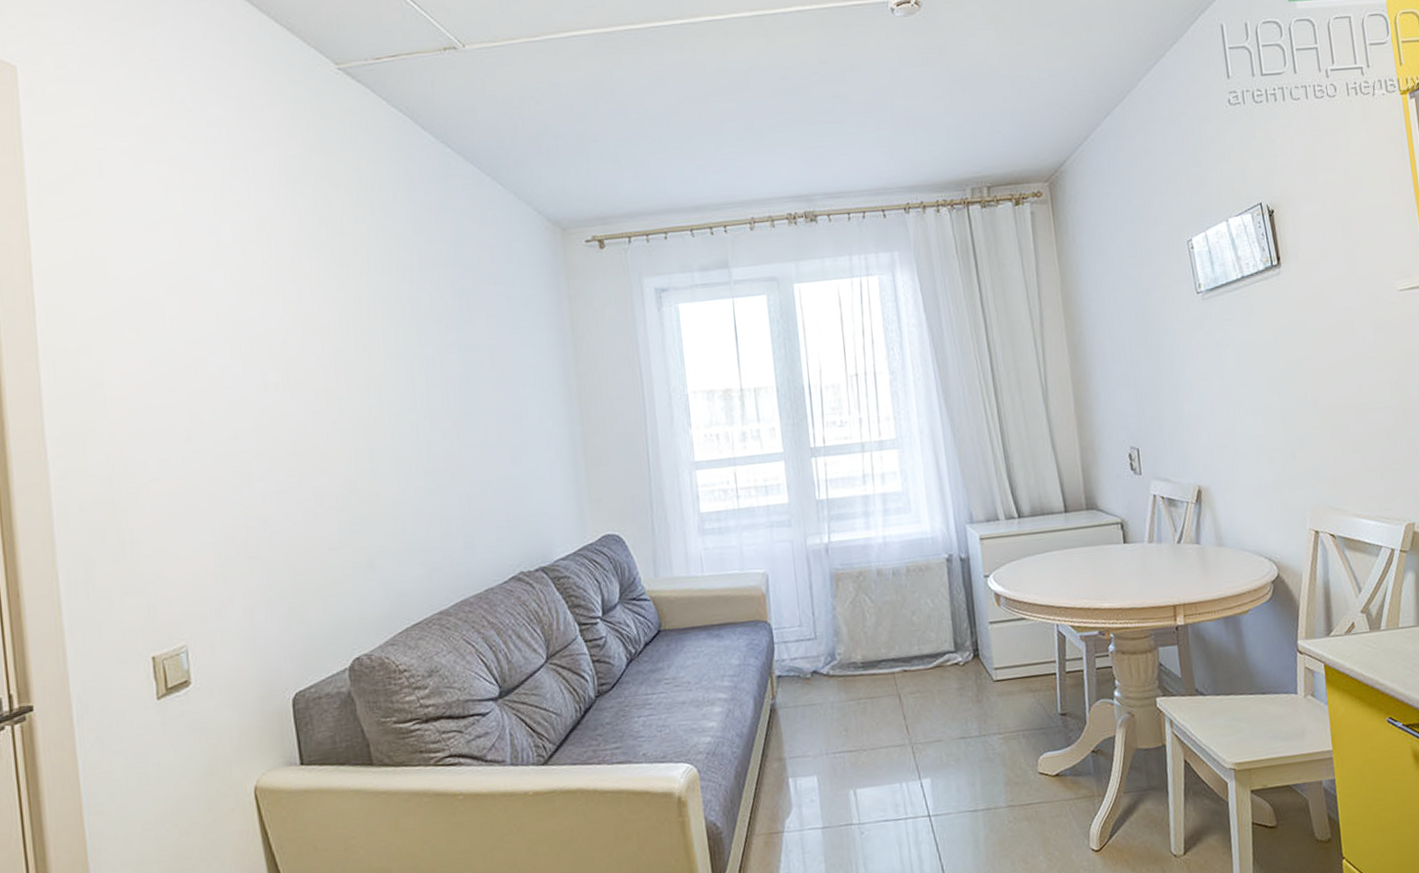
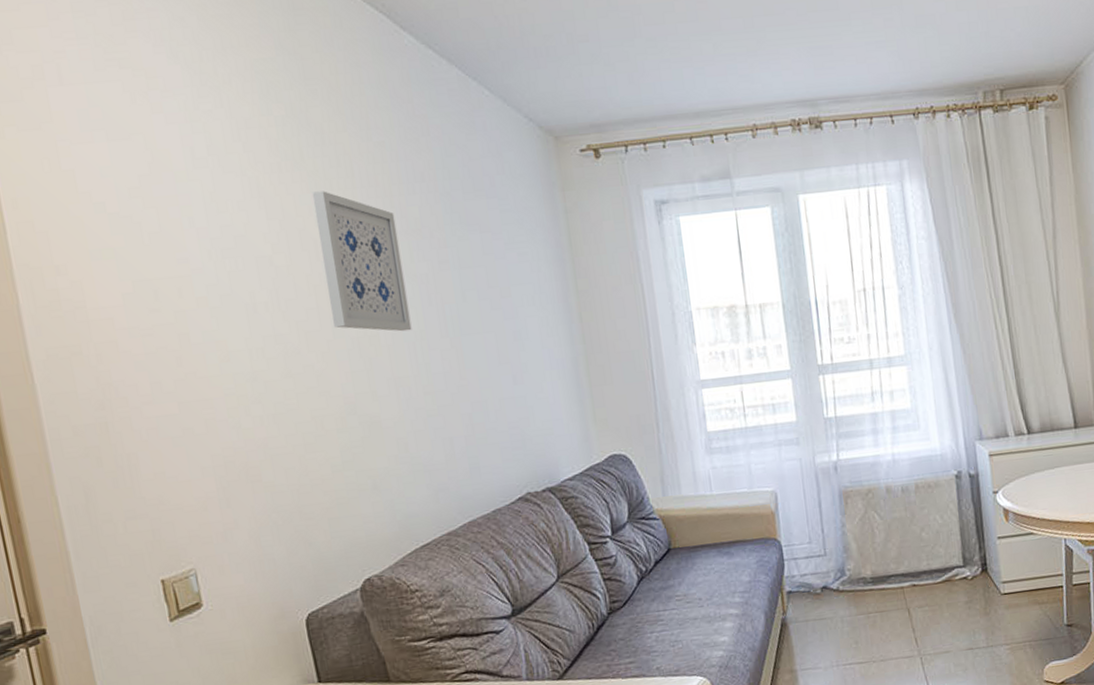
wall art: none [328,277,416,412] -> present [311,191,412,332]

